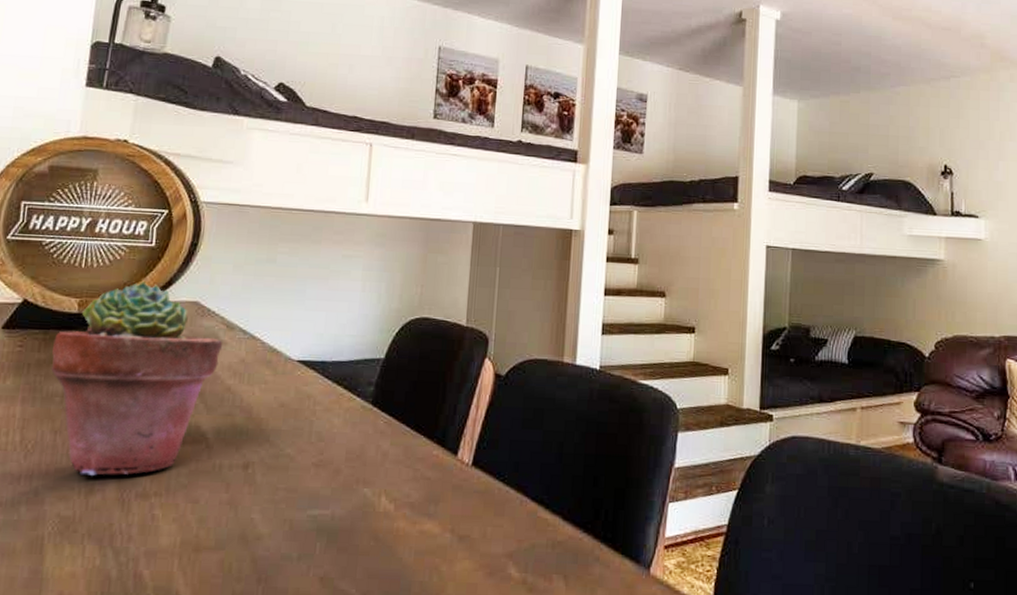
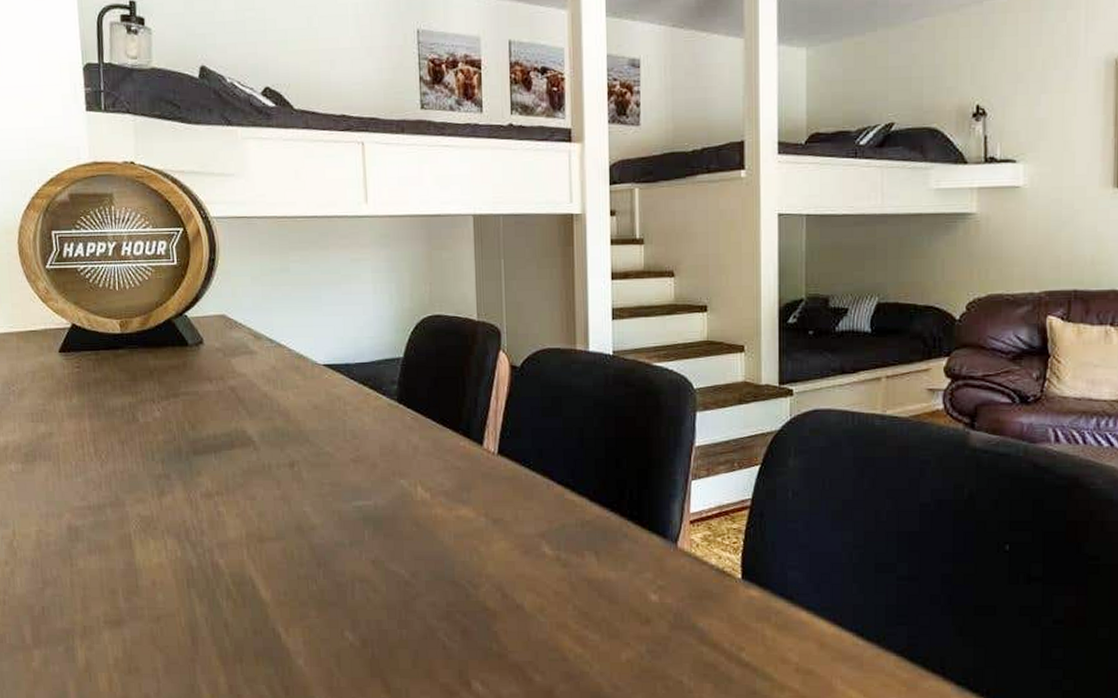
potted succulent: present [50,282,222,476] -> none [105,299,253,480]

